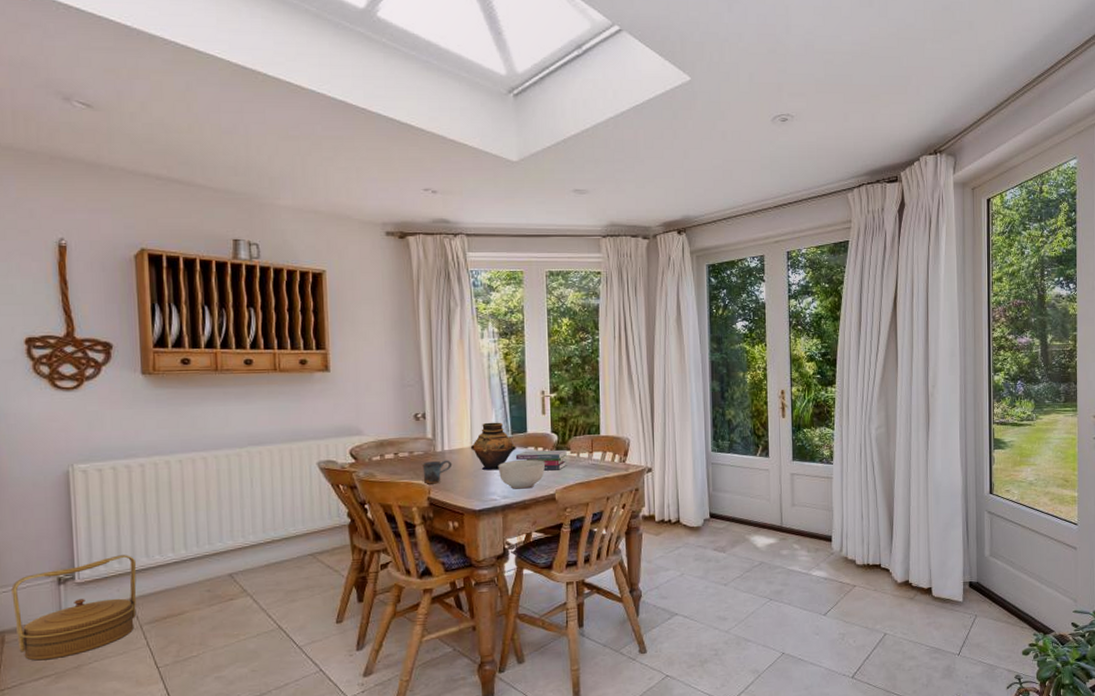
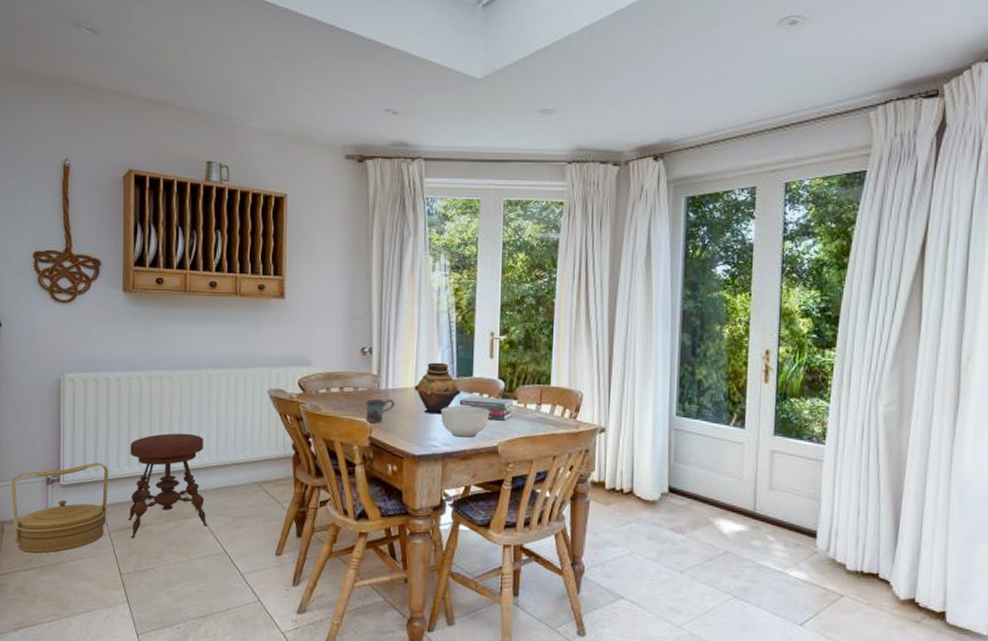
stool: none [161,513,258,629] -> present [128,433,208,539]

